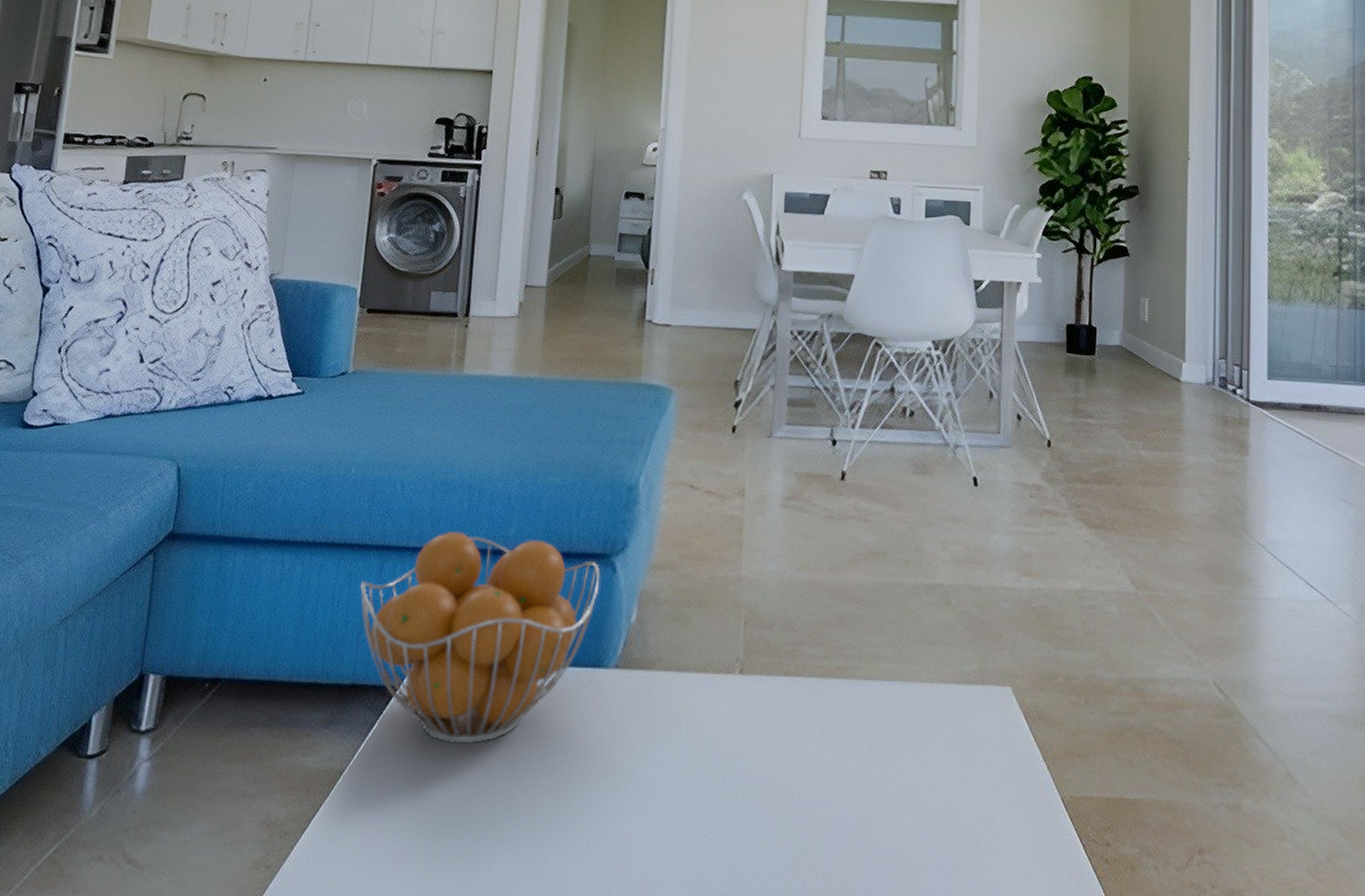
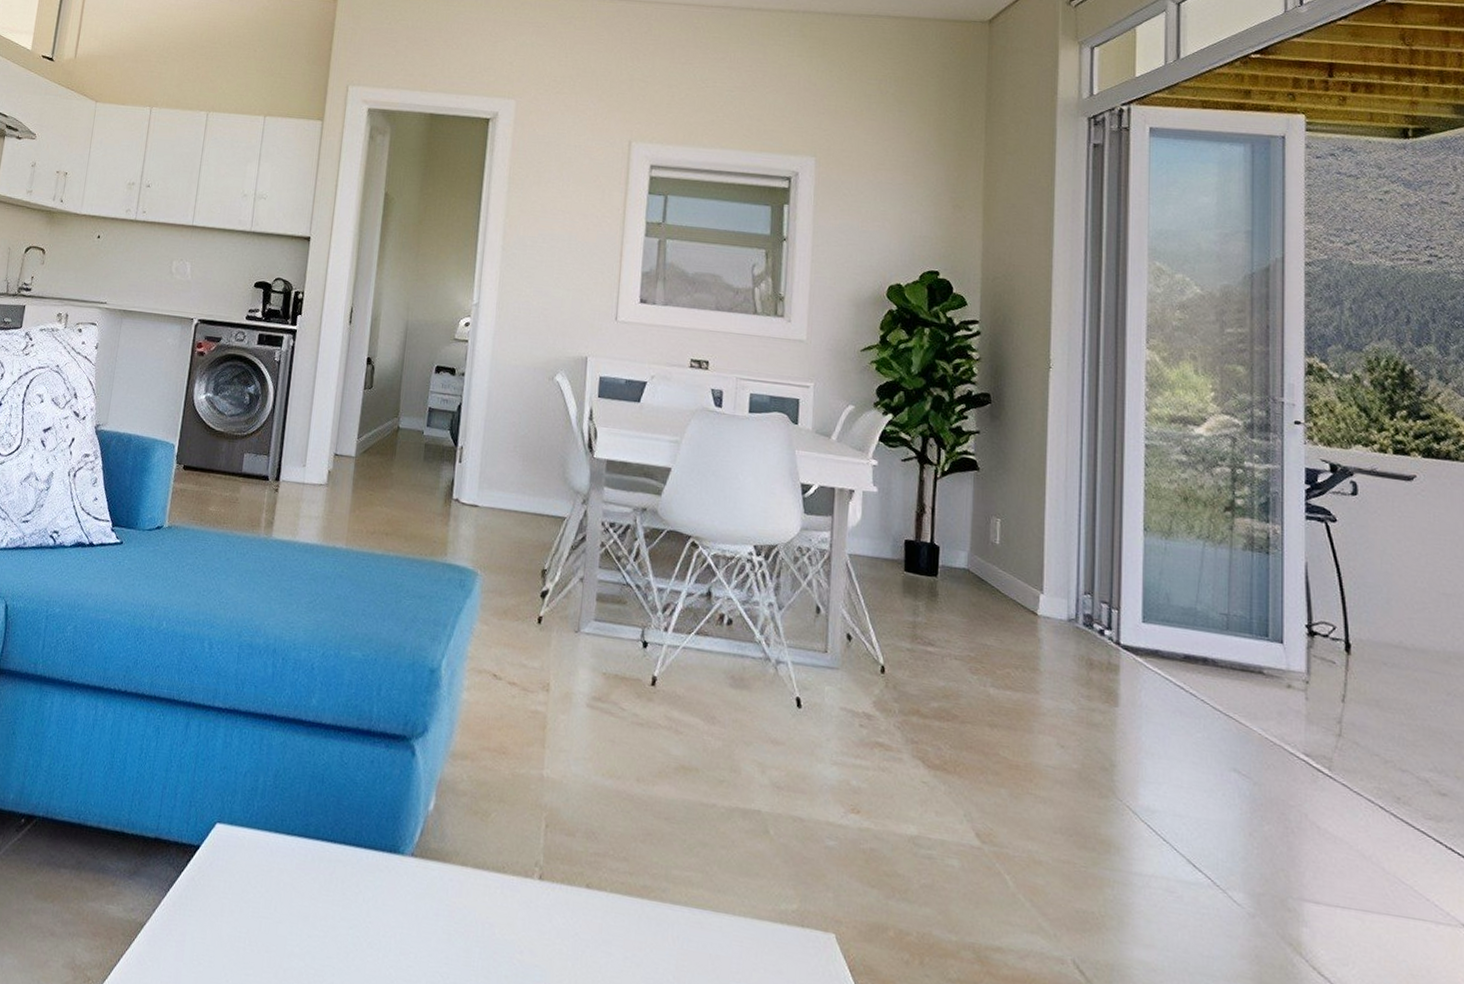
fruit basket: present [360,532,601,745] -> none [166,695,400,916]

